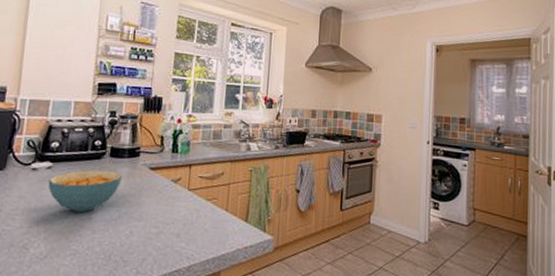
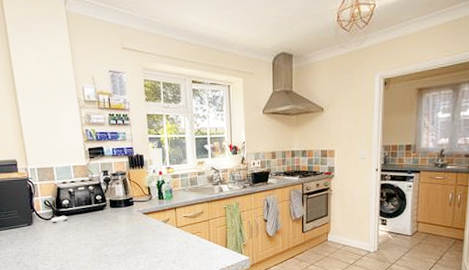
cereal bowl: present [48,170,123,212] -> none [67,218,124,251]

